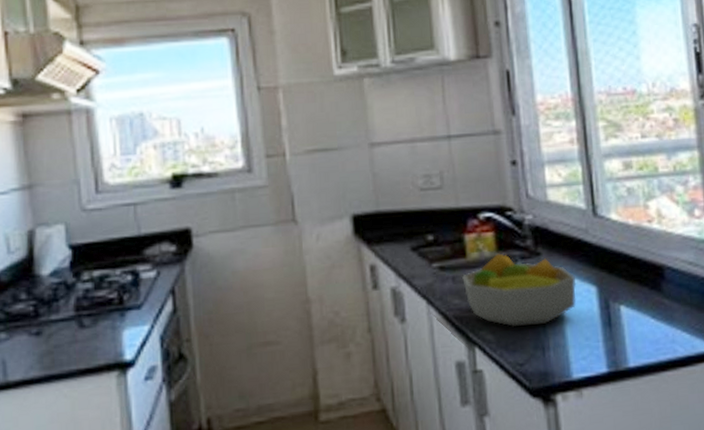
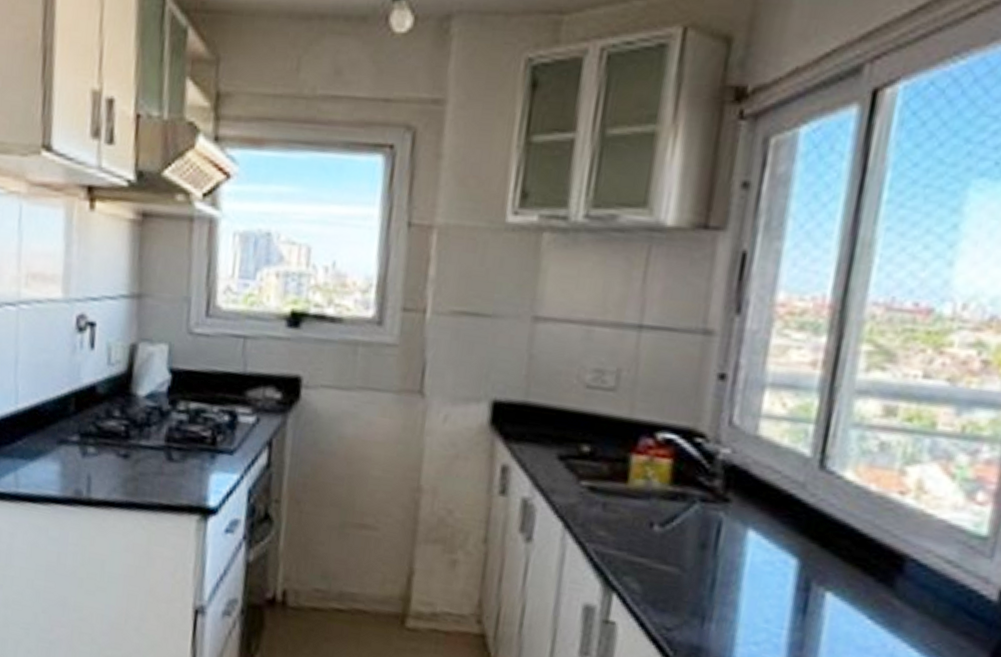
fruit bowl: present [462,253,576,328] -> none [616,487,771,588]

